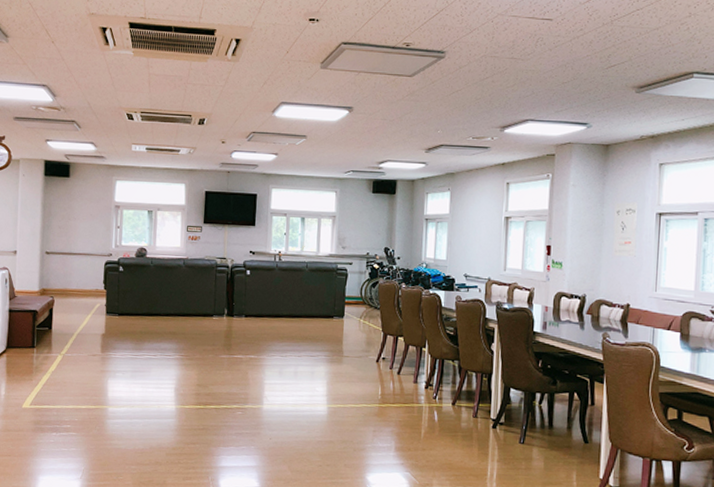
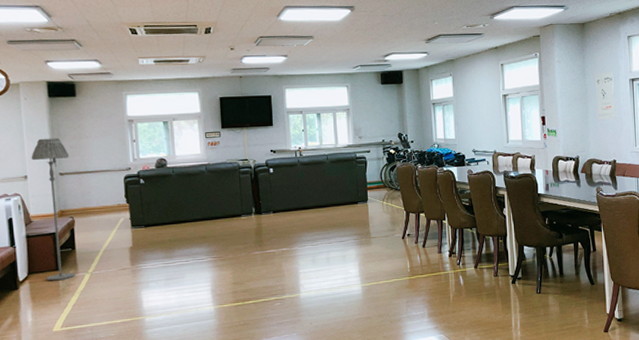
floor lamp: none [22,215,57,358] -> present [31,138,75,281]

